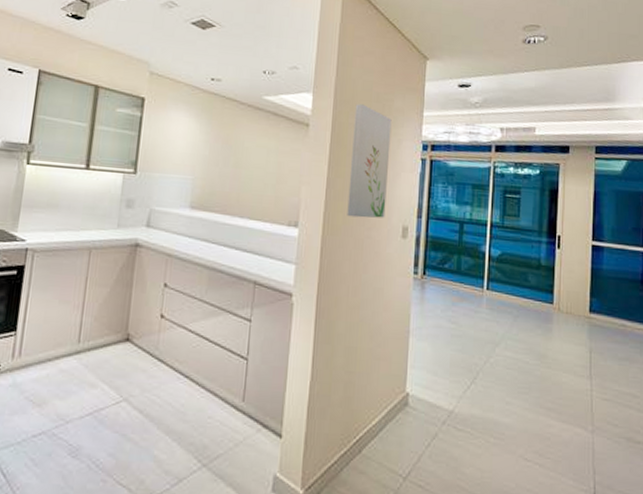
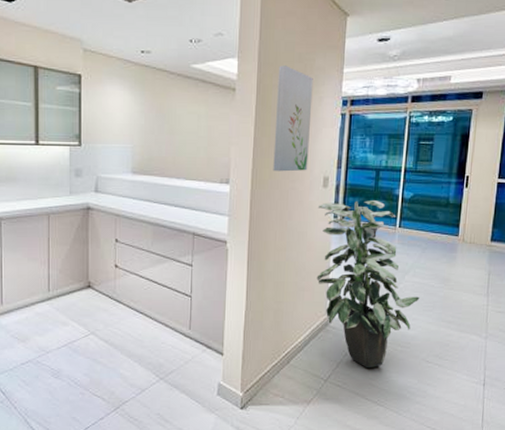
indoor plant: none [394,255,513,465] -> present [316,200,420,369]

